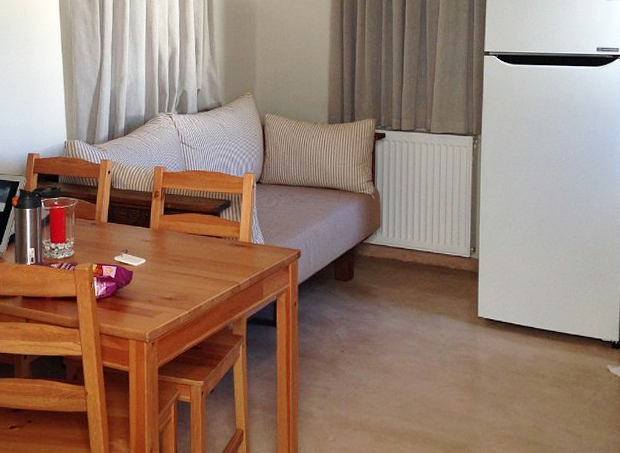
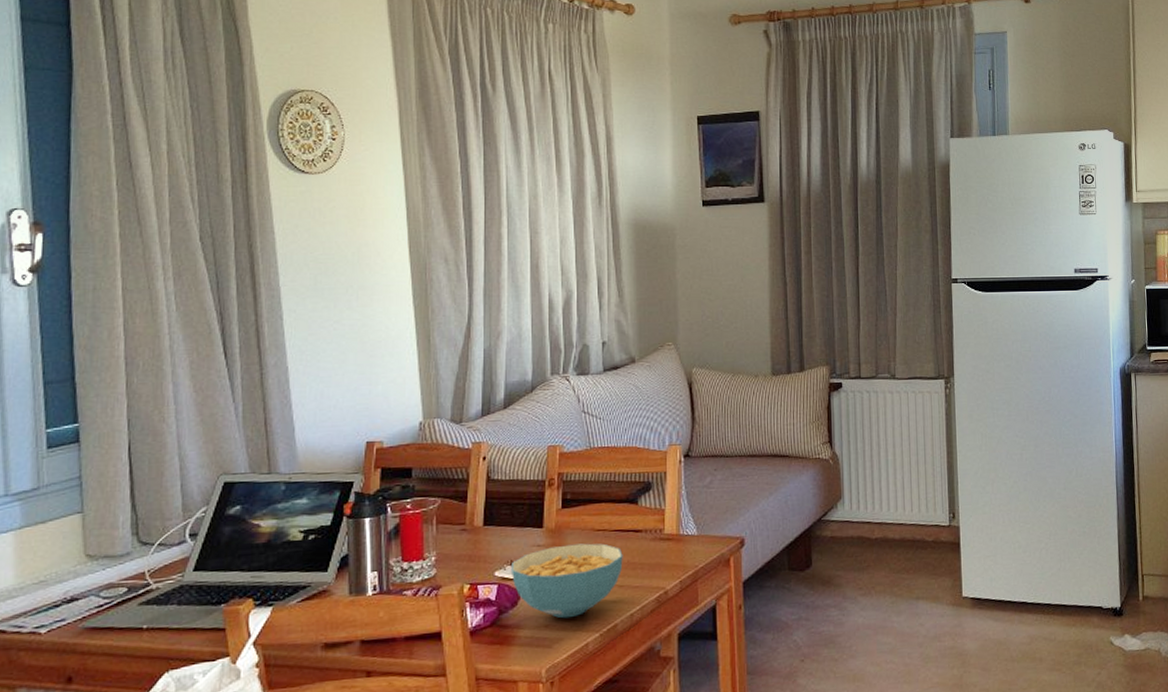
cereal bowl: none [126,242,208,297] -> present [512,543,623,619]

